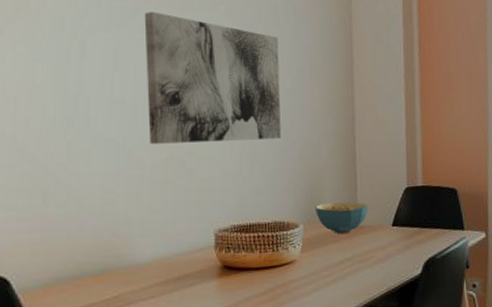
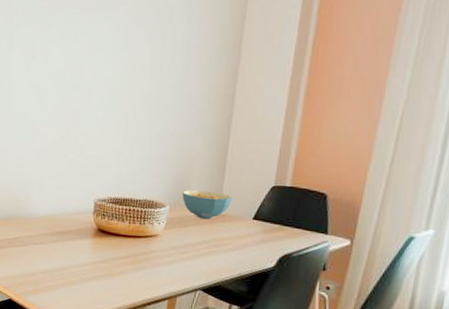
wall art: present [144,11,281,144] -> none [53,10,170,128]

